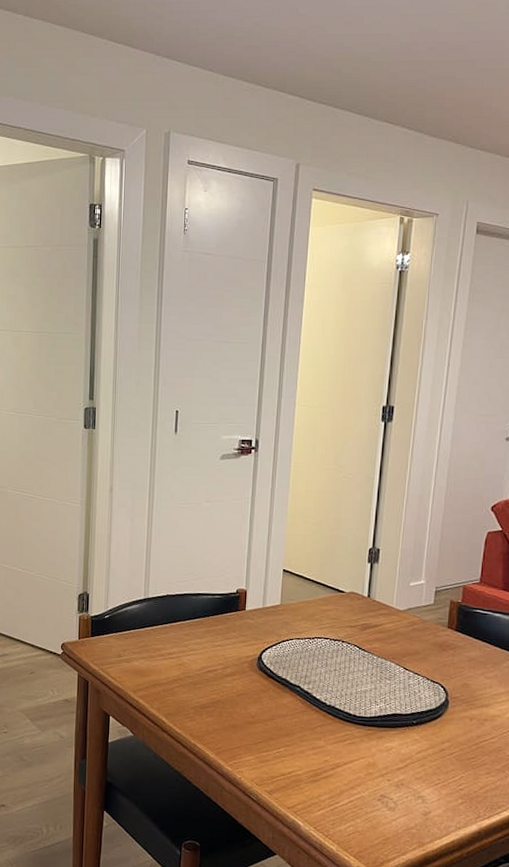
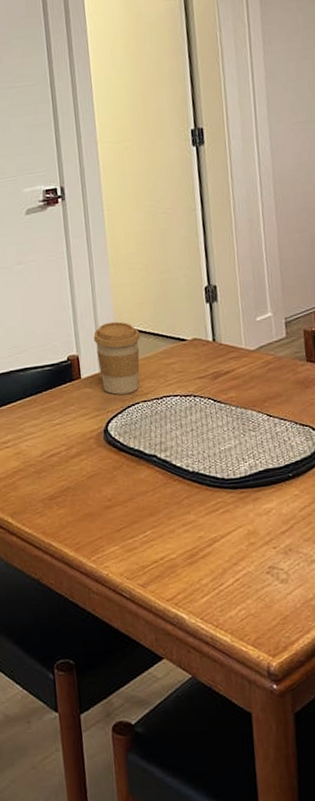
coffee cup: none [263,565,305,630] -> present [93,321,141,395]

